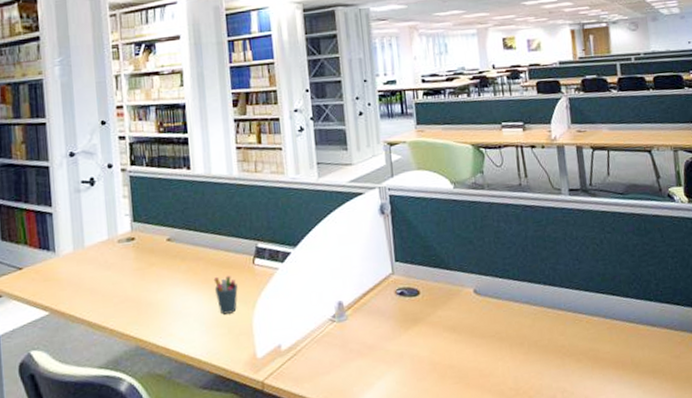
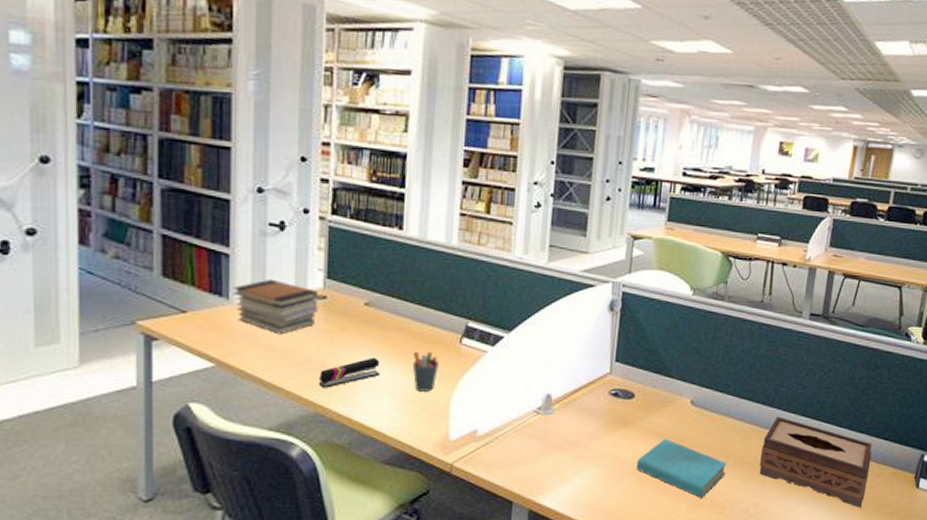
book stack: none [57,229,129,278] -> present [233,279,319,335]
stapler: none [136,288,188,322] -> present [319,357,380,388]
book: none [434,330,524,389] -> present [636,438,727,498]
tissue box: none [553,294,672,381] -> present [759,416,872,508]

